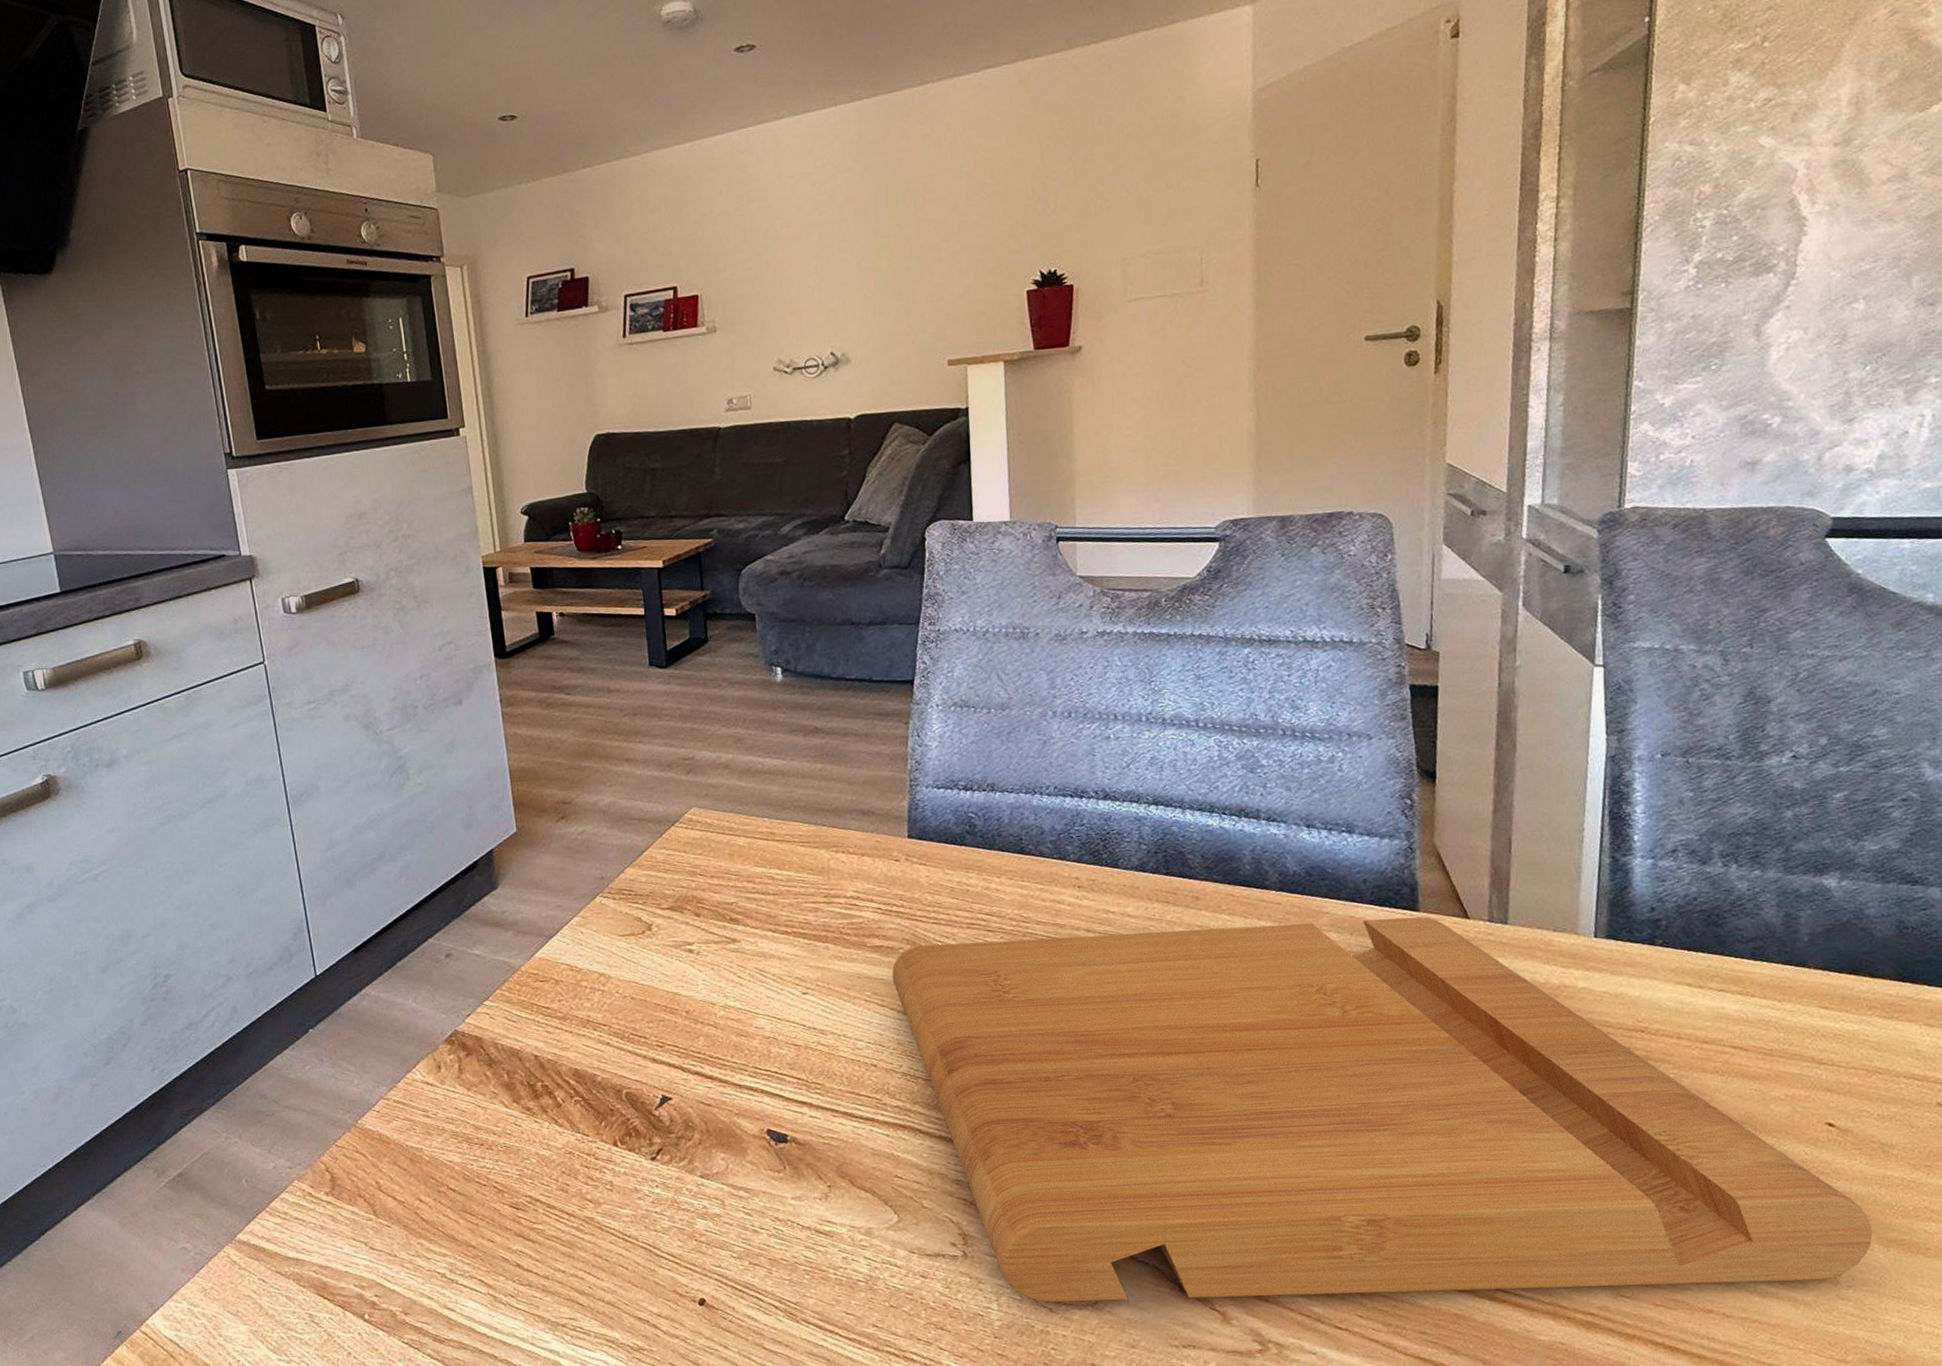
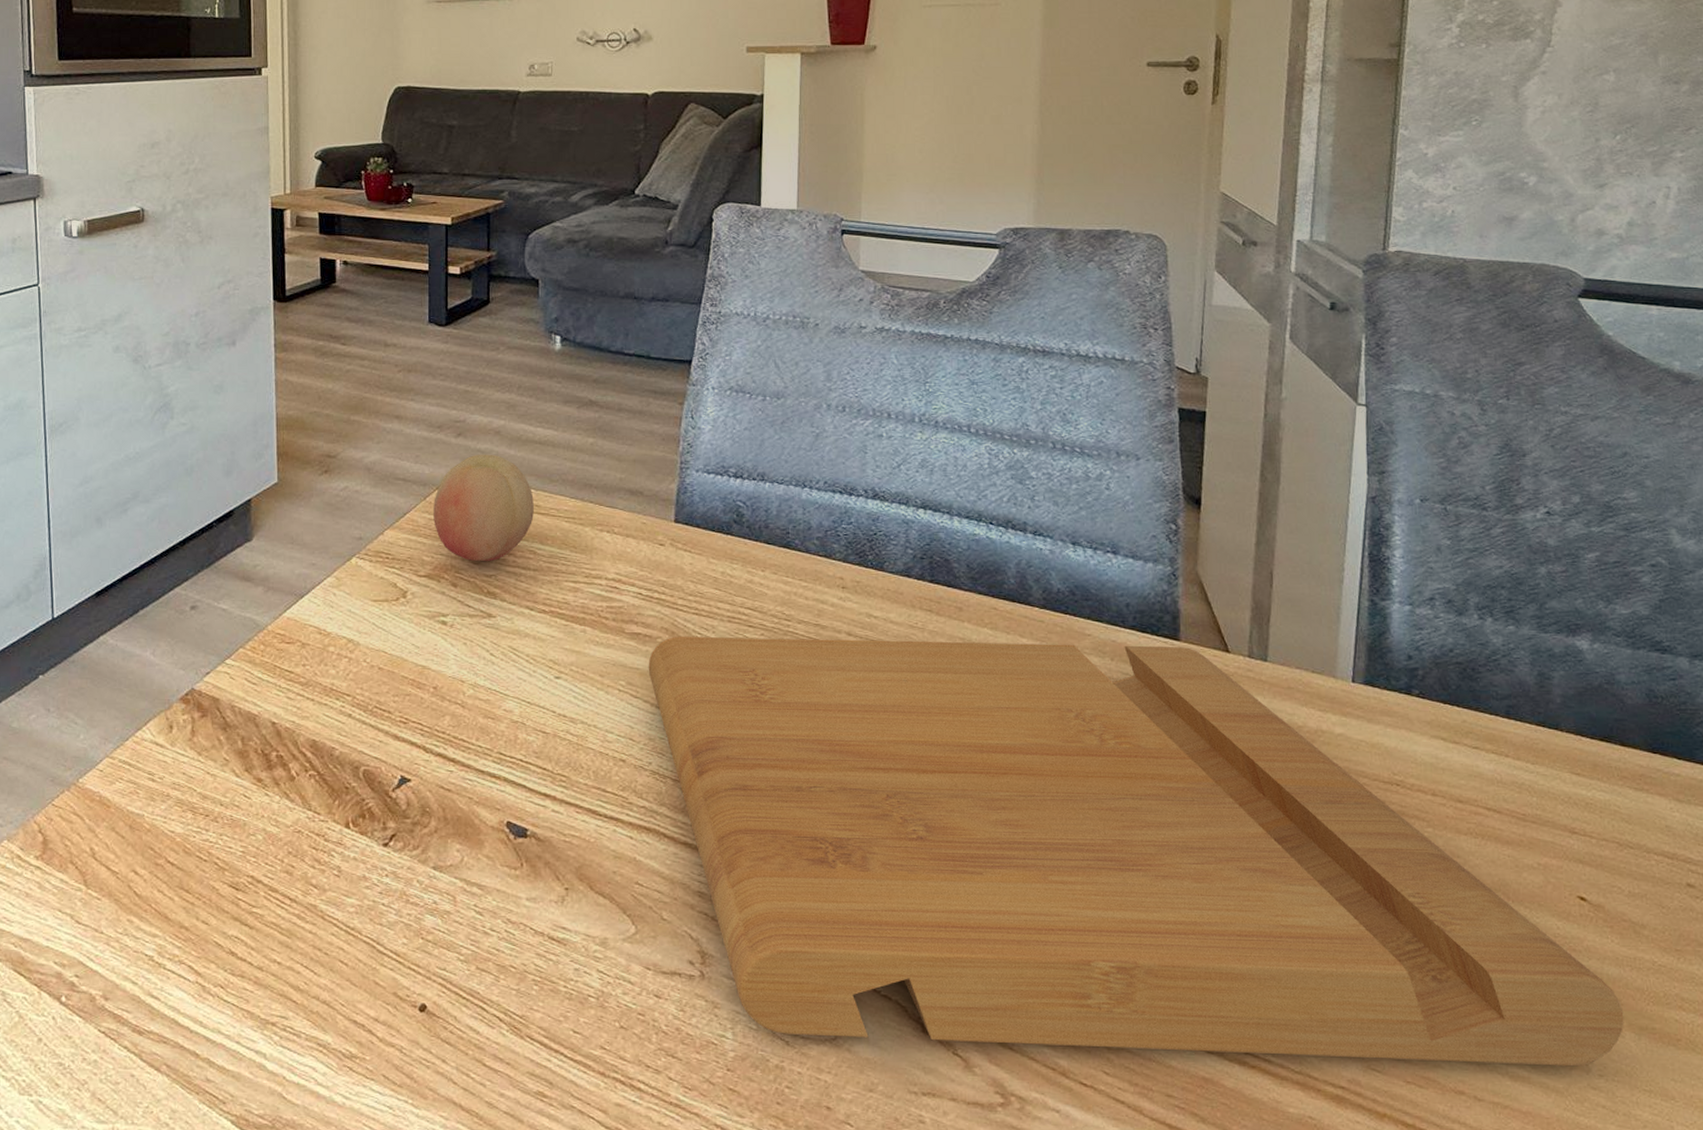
fruit: none [670,787,769,891] -> present [433,454,534,562]

